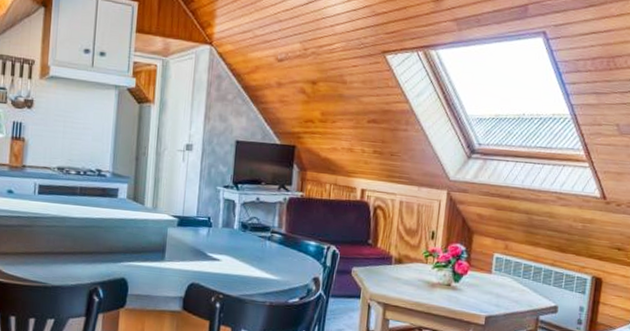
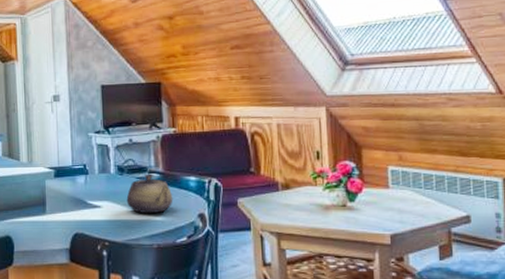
teapot: none [245,233,292,273] -> present [126,174,173,213]

